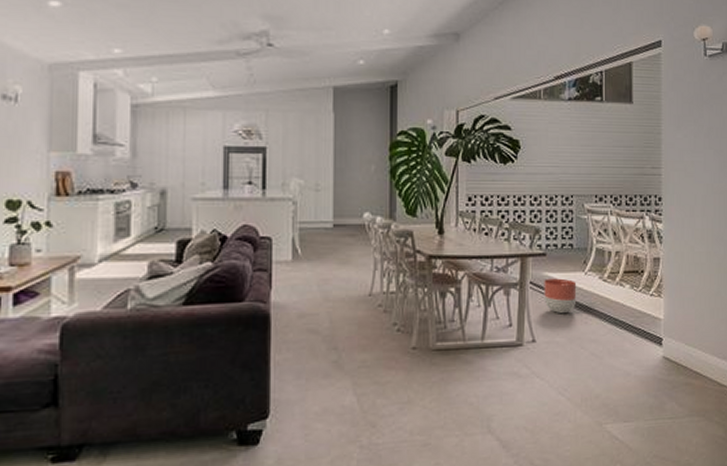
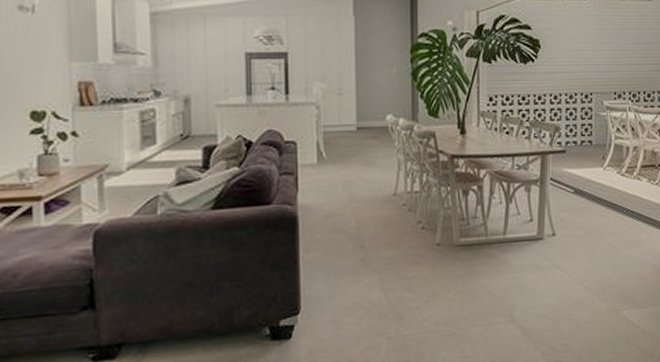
planter: present [544,278,577,314] -> none [564,174,596,208]

